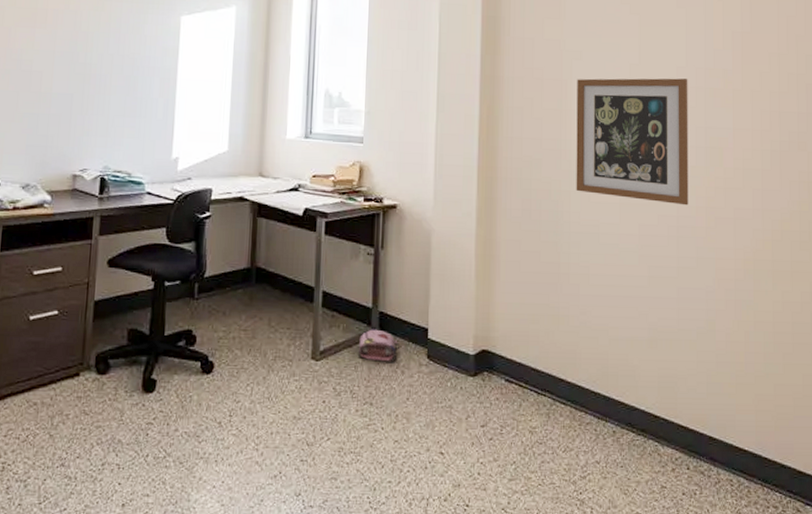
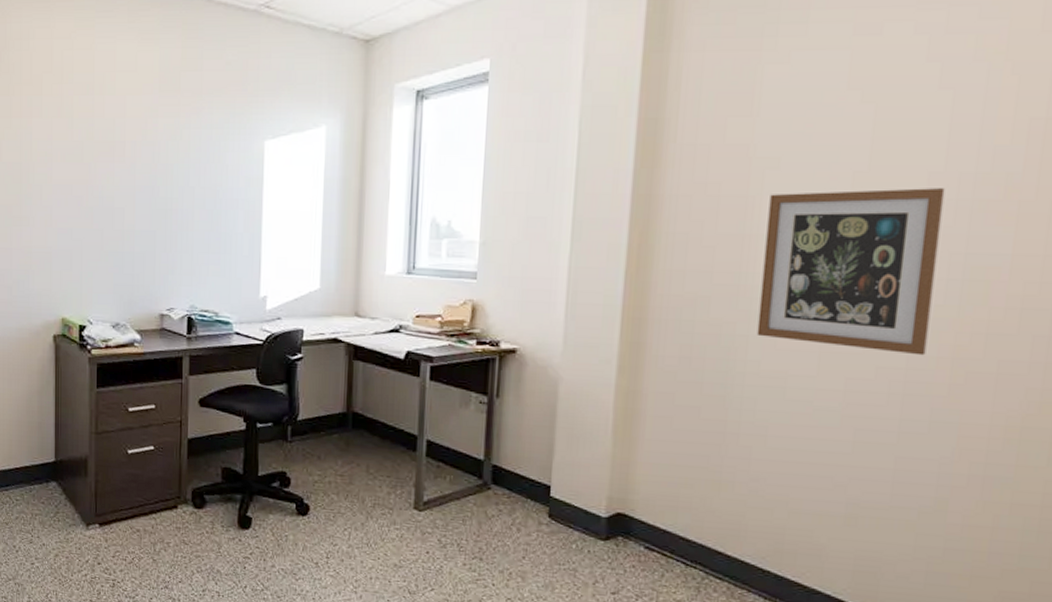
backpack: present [357,329,399,363] -> none [466,482,515,520]

